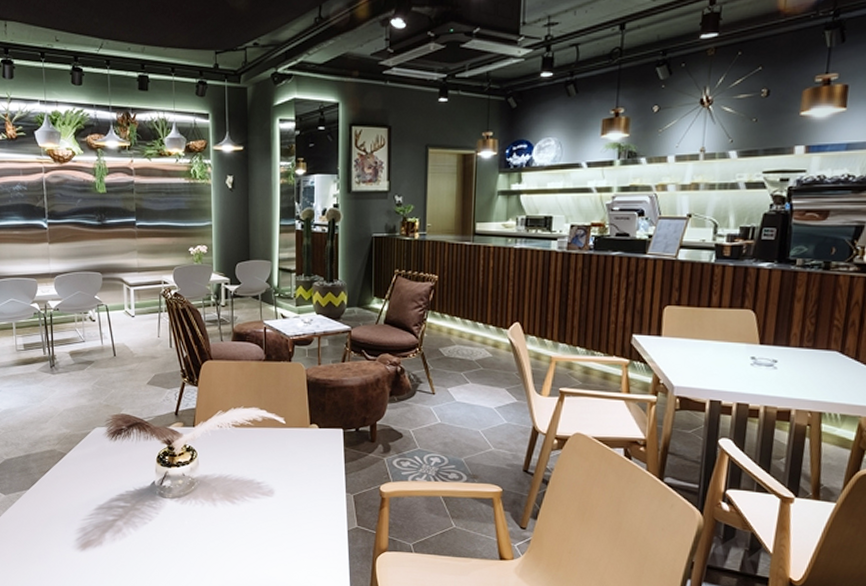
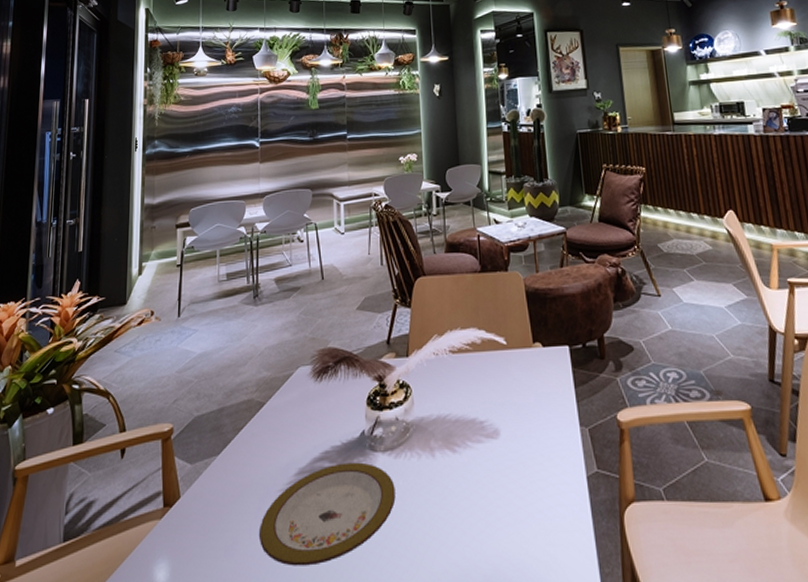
plate: none [67,504,182,574] -> present [260,462,396,566]

